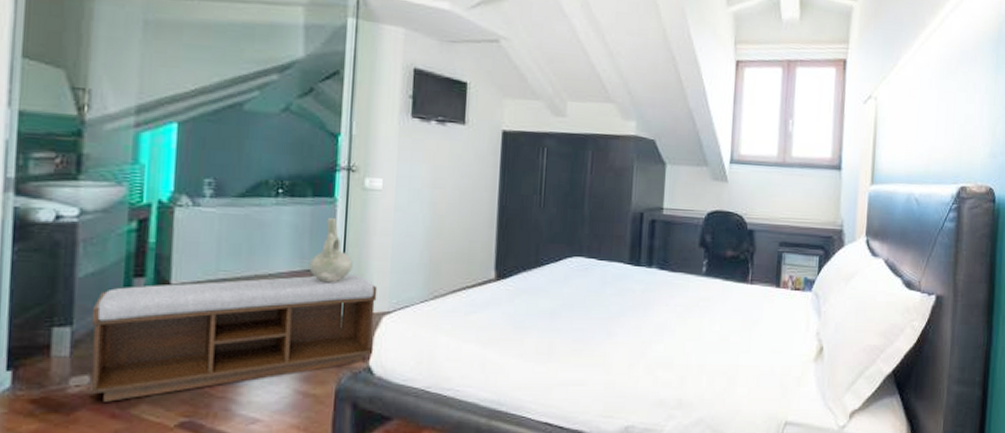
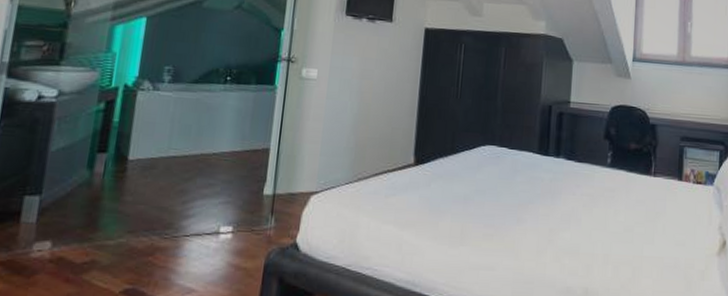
bench: present [88,274,378,402] -> none [48,156,308,267]
decorative vase: present [308,218,353,283] -> none [248,104,287,163]

